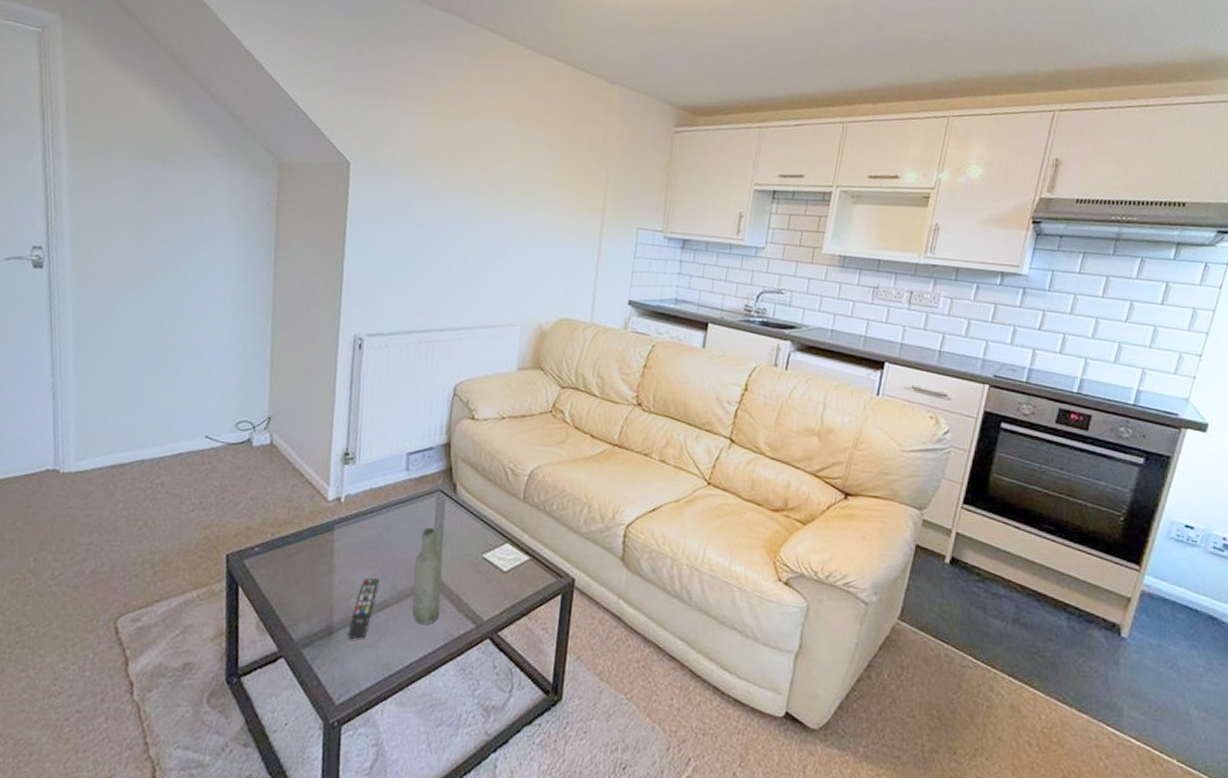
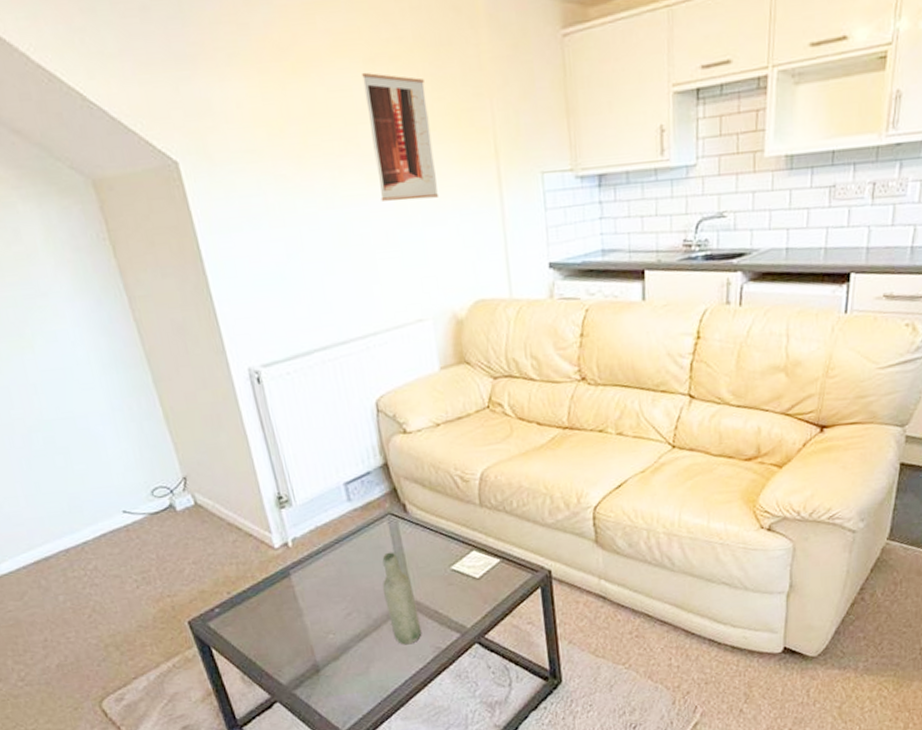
remote control: present [347,578,379,640] -> none [334,612,354,673]
wall art: none [502,127,559,230] -> present [362,72,438,201]

